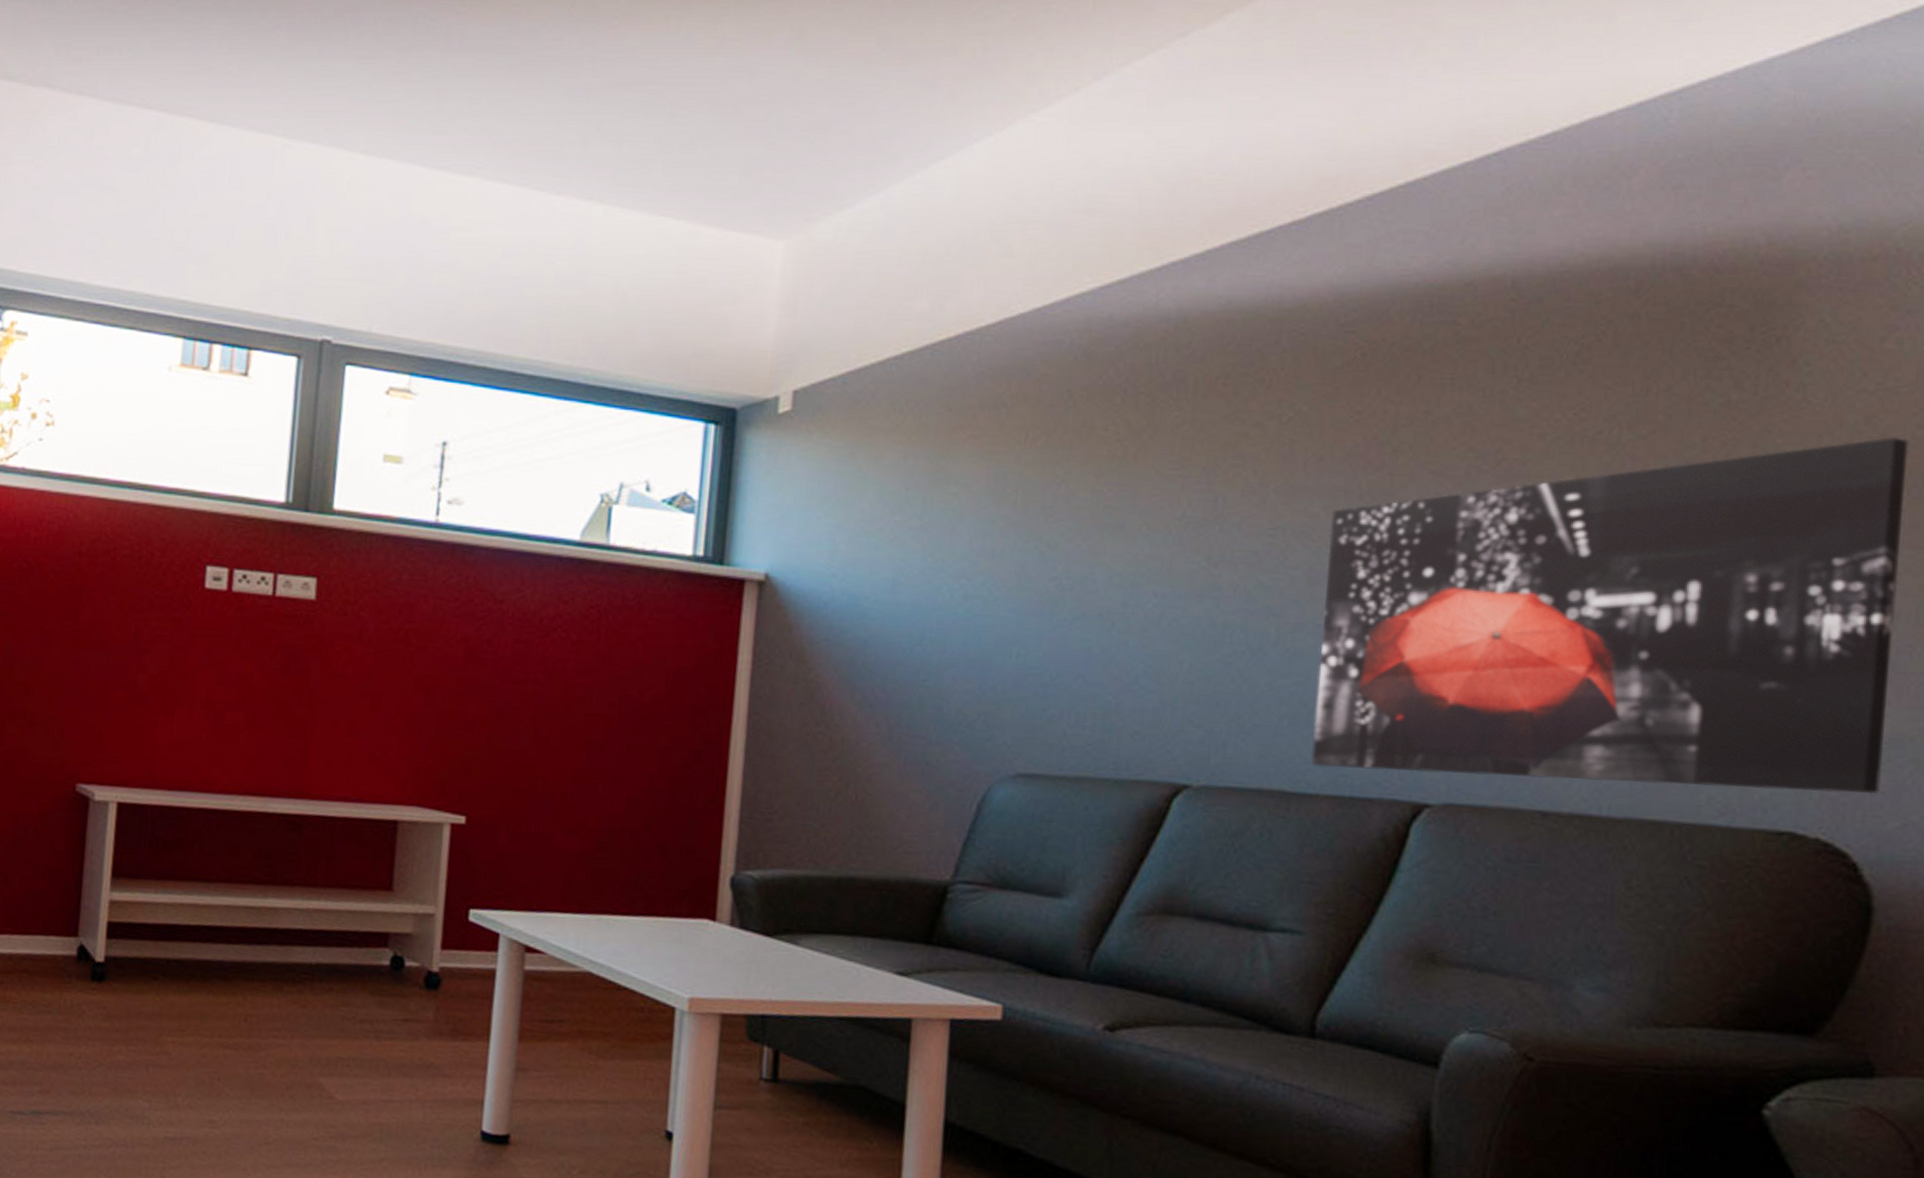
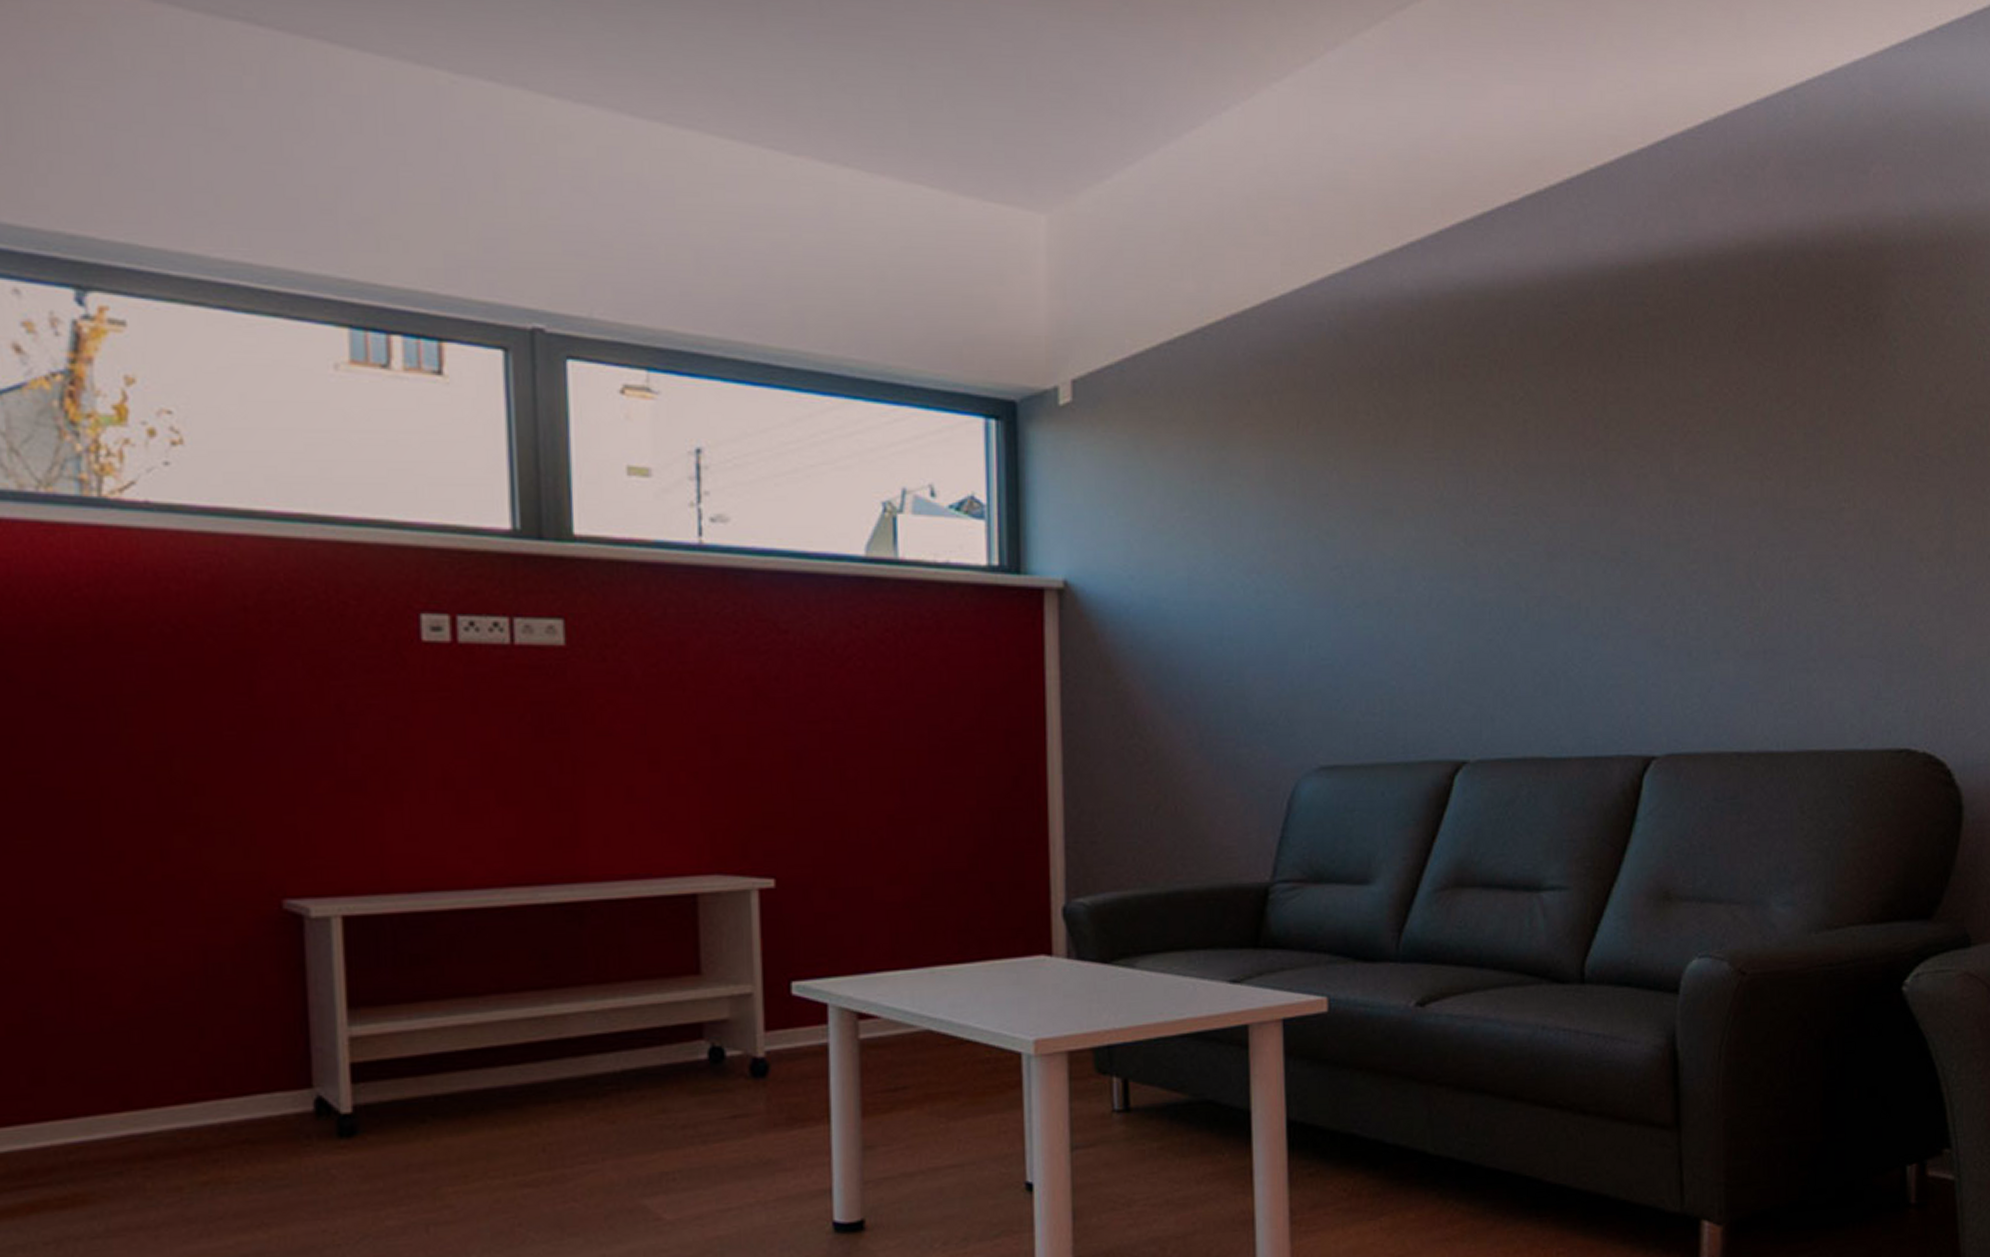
wall art: present [1311,437,1909,795] -> none [1561,403,1965,731]

